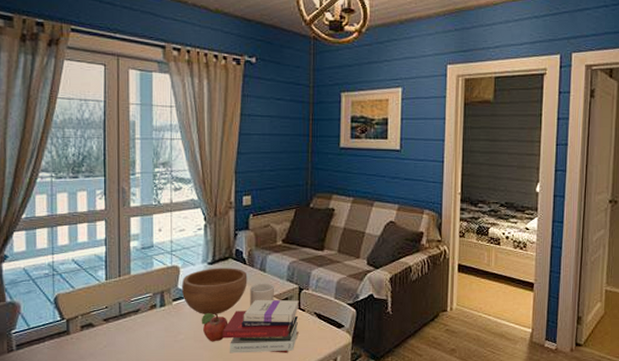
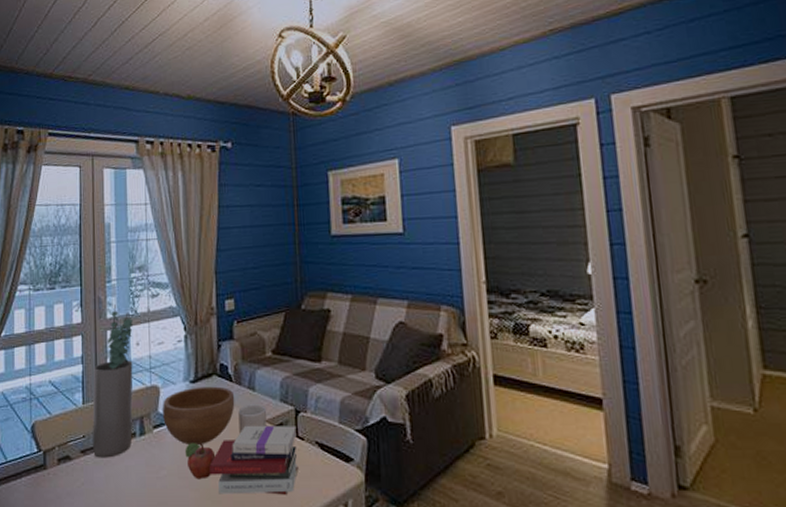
vase: none [114,195,156,325] -> present [92,304,133,458]

